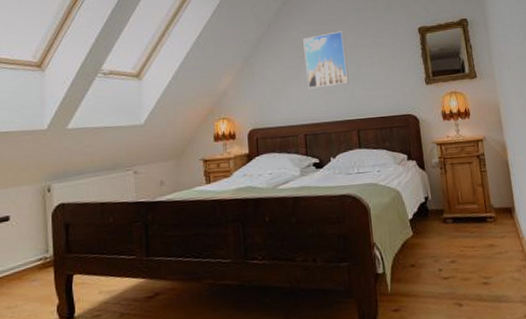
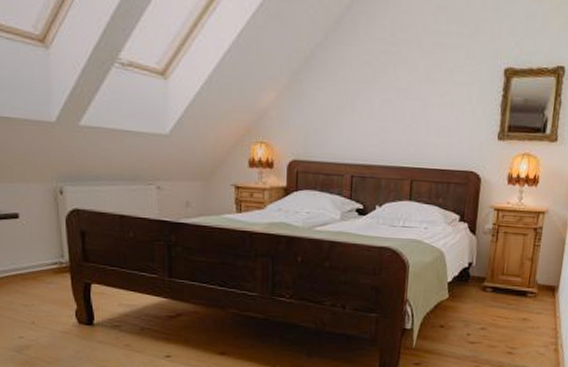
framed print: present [303,31,349,89] -> none [363,56,414,124]

